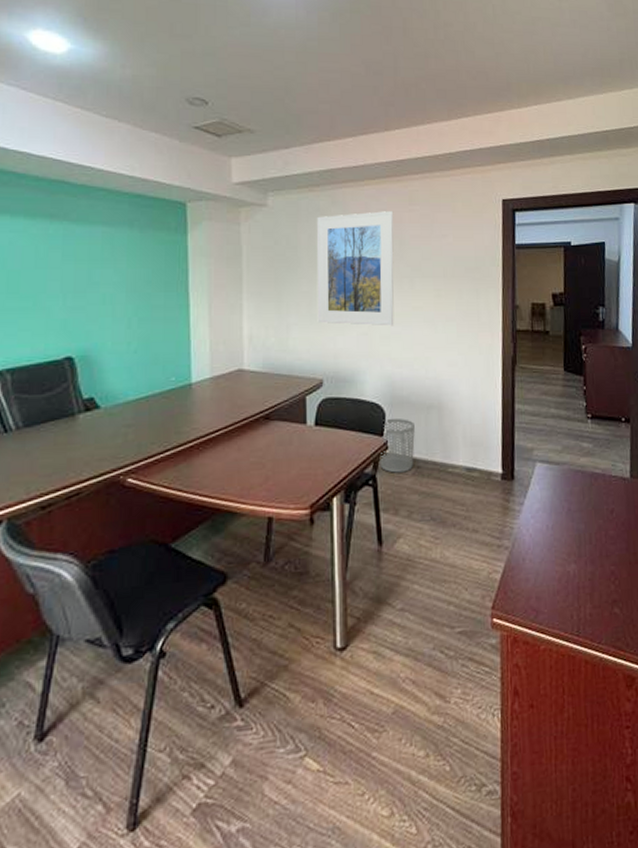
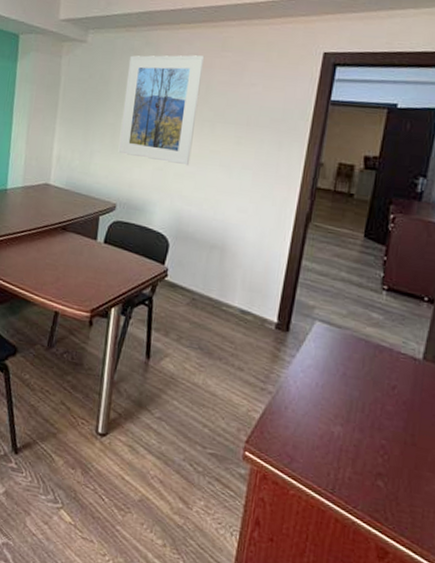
waste bin: present [380,419,415,473] -> none [157,250,196,301]

